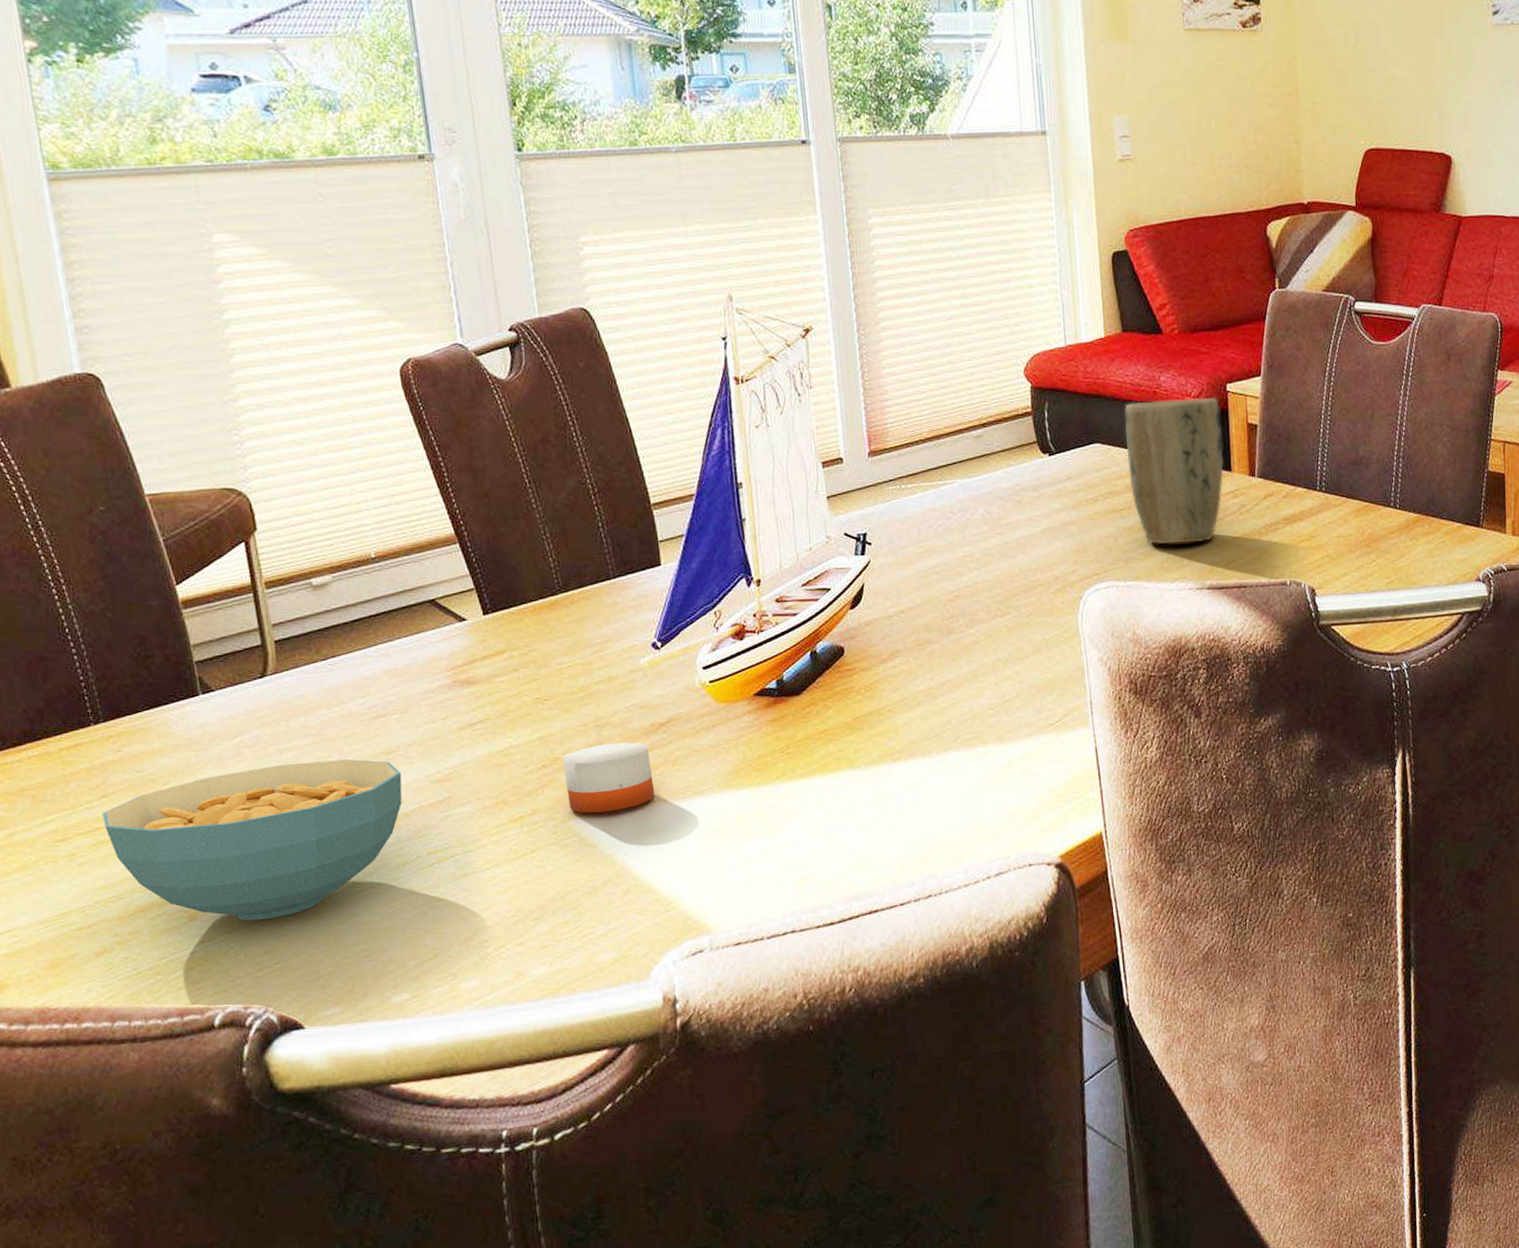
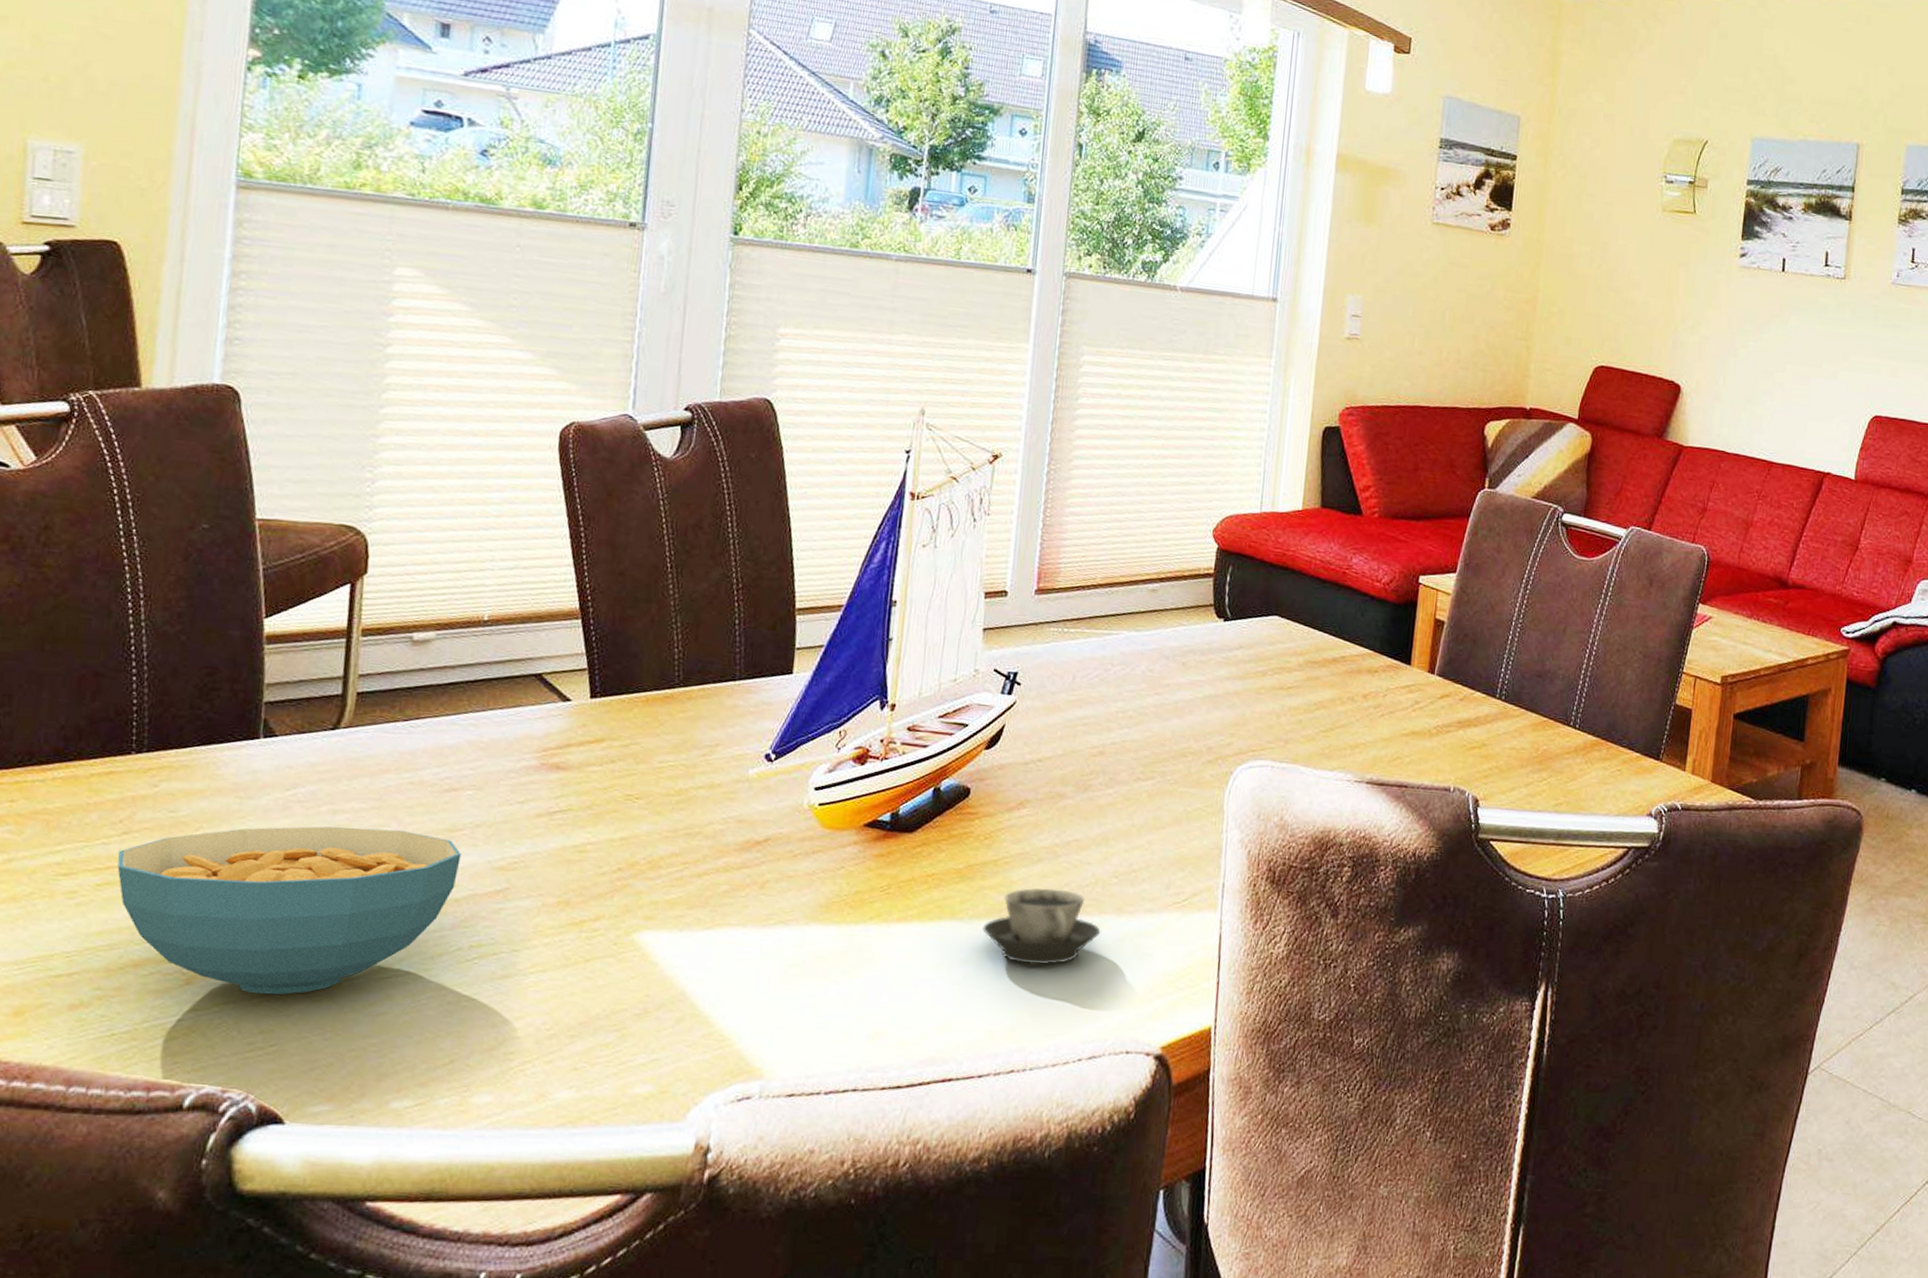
candle: present [562,727,655,813] -> none [637,836,739,929]
cup: none [879,727,987,799] -> present [982,888,1101,965]
plant pot: present [1124,398,1225,545] -> none [1303,579,1410,734]

